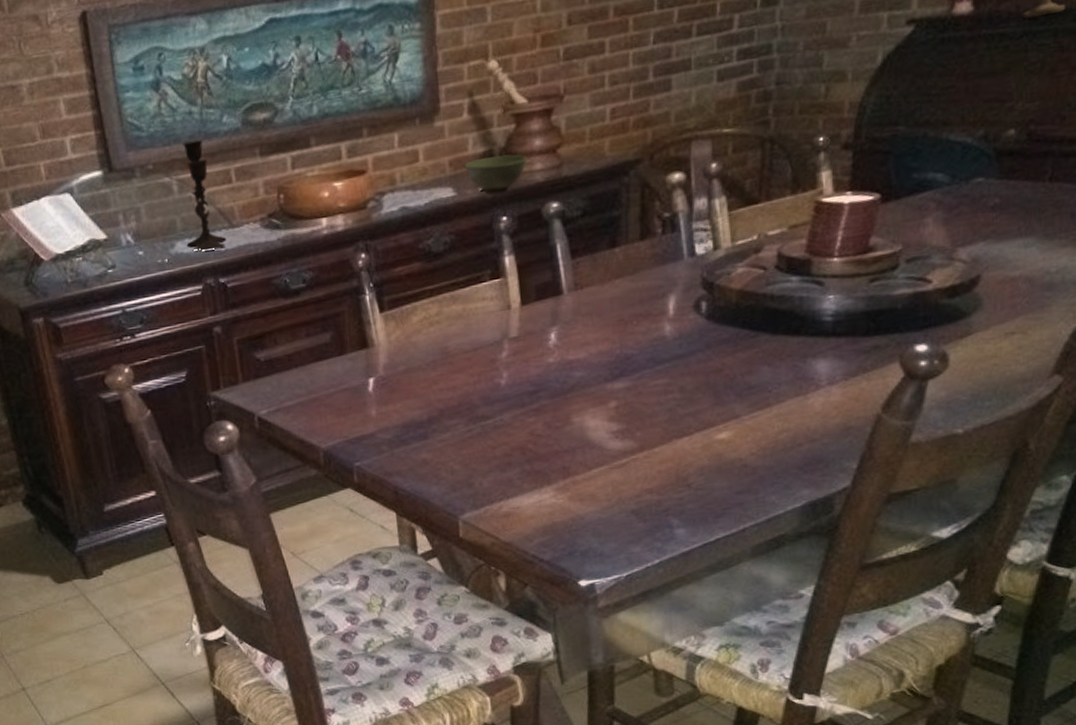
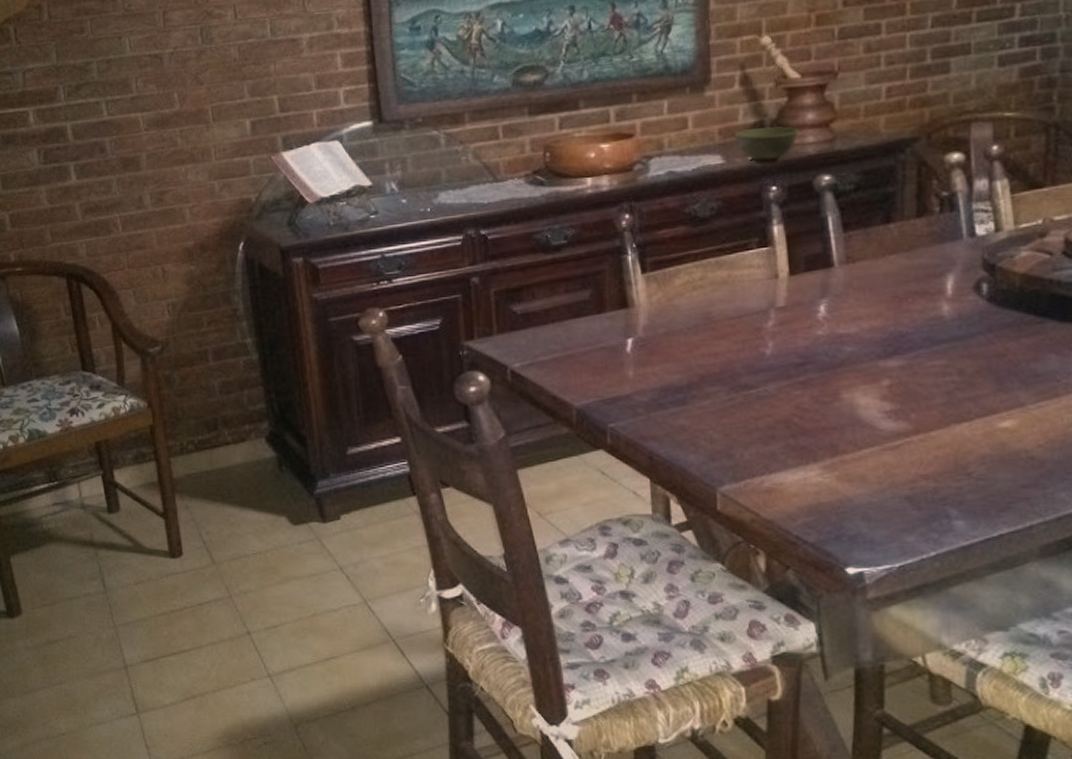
candlestick: present [182,140,226,252] -> none [451,97,489,203]

